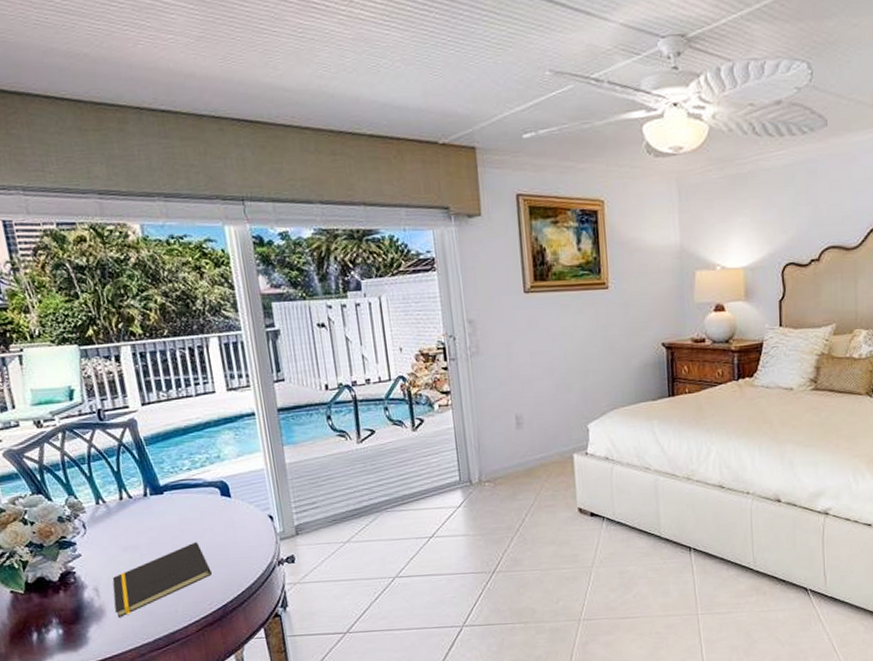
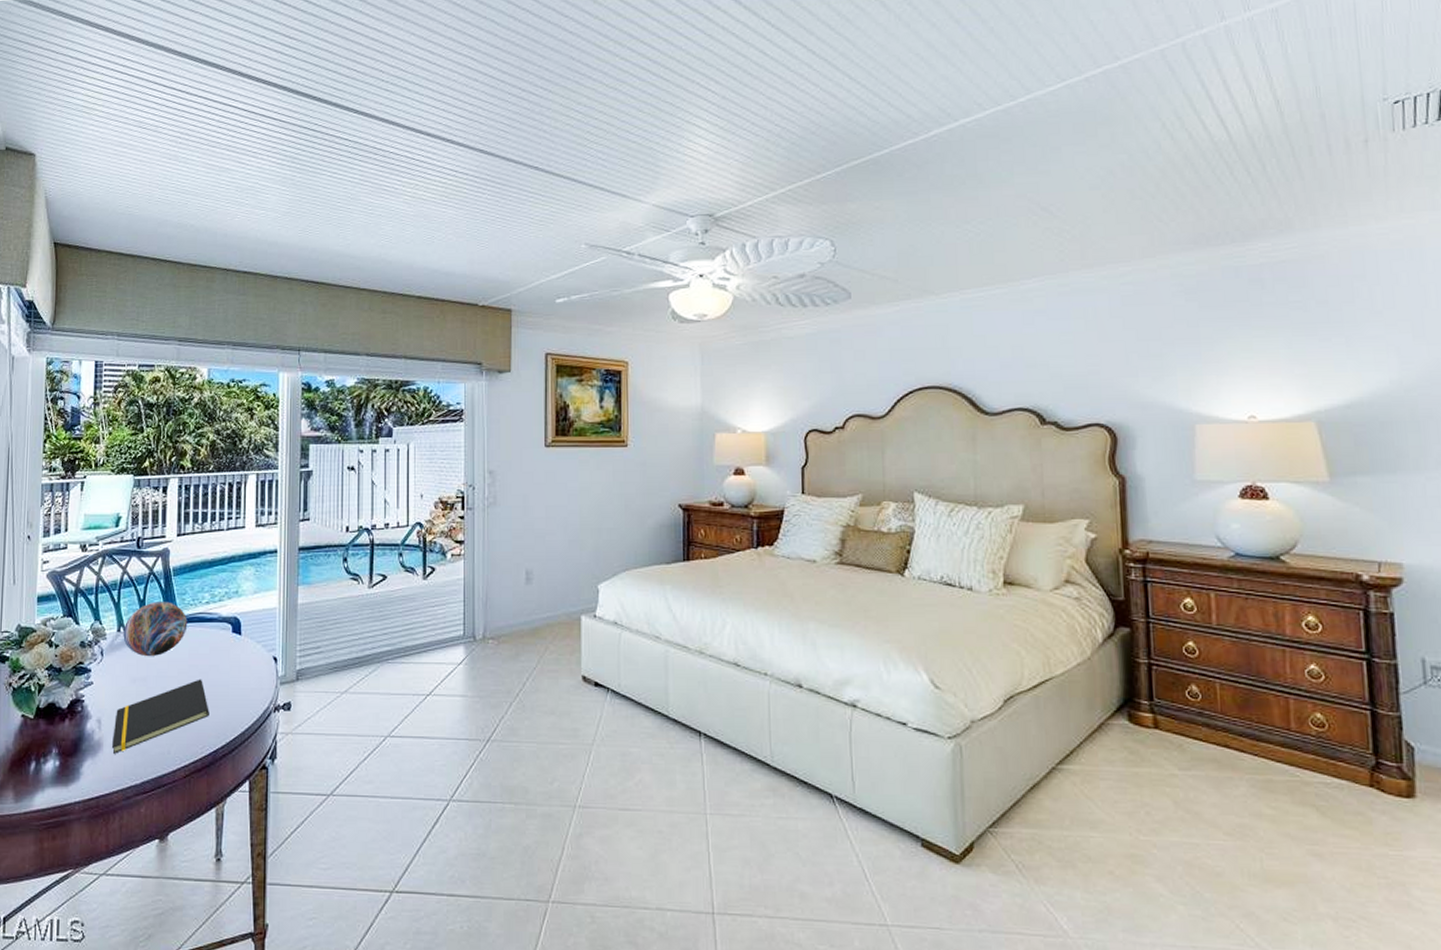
decorative orb: none [102,471,172,525] -> present [123,602,188,656]

